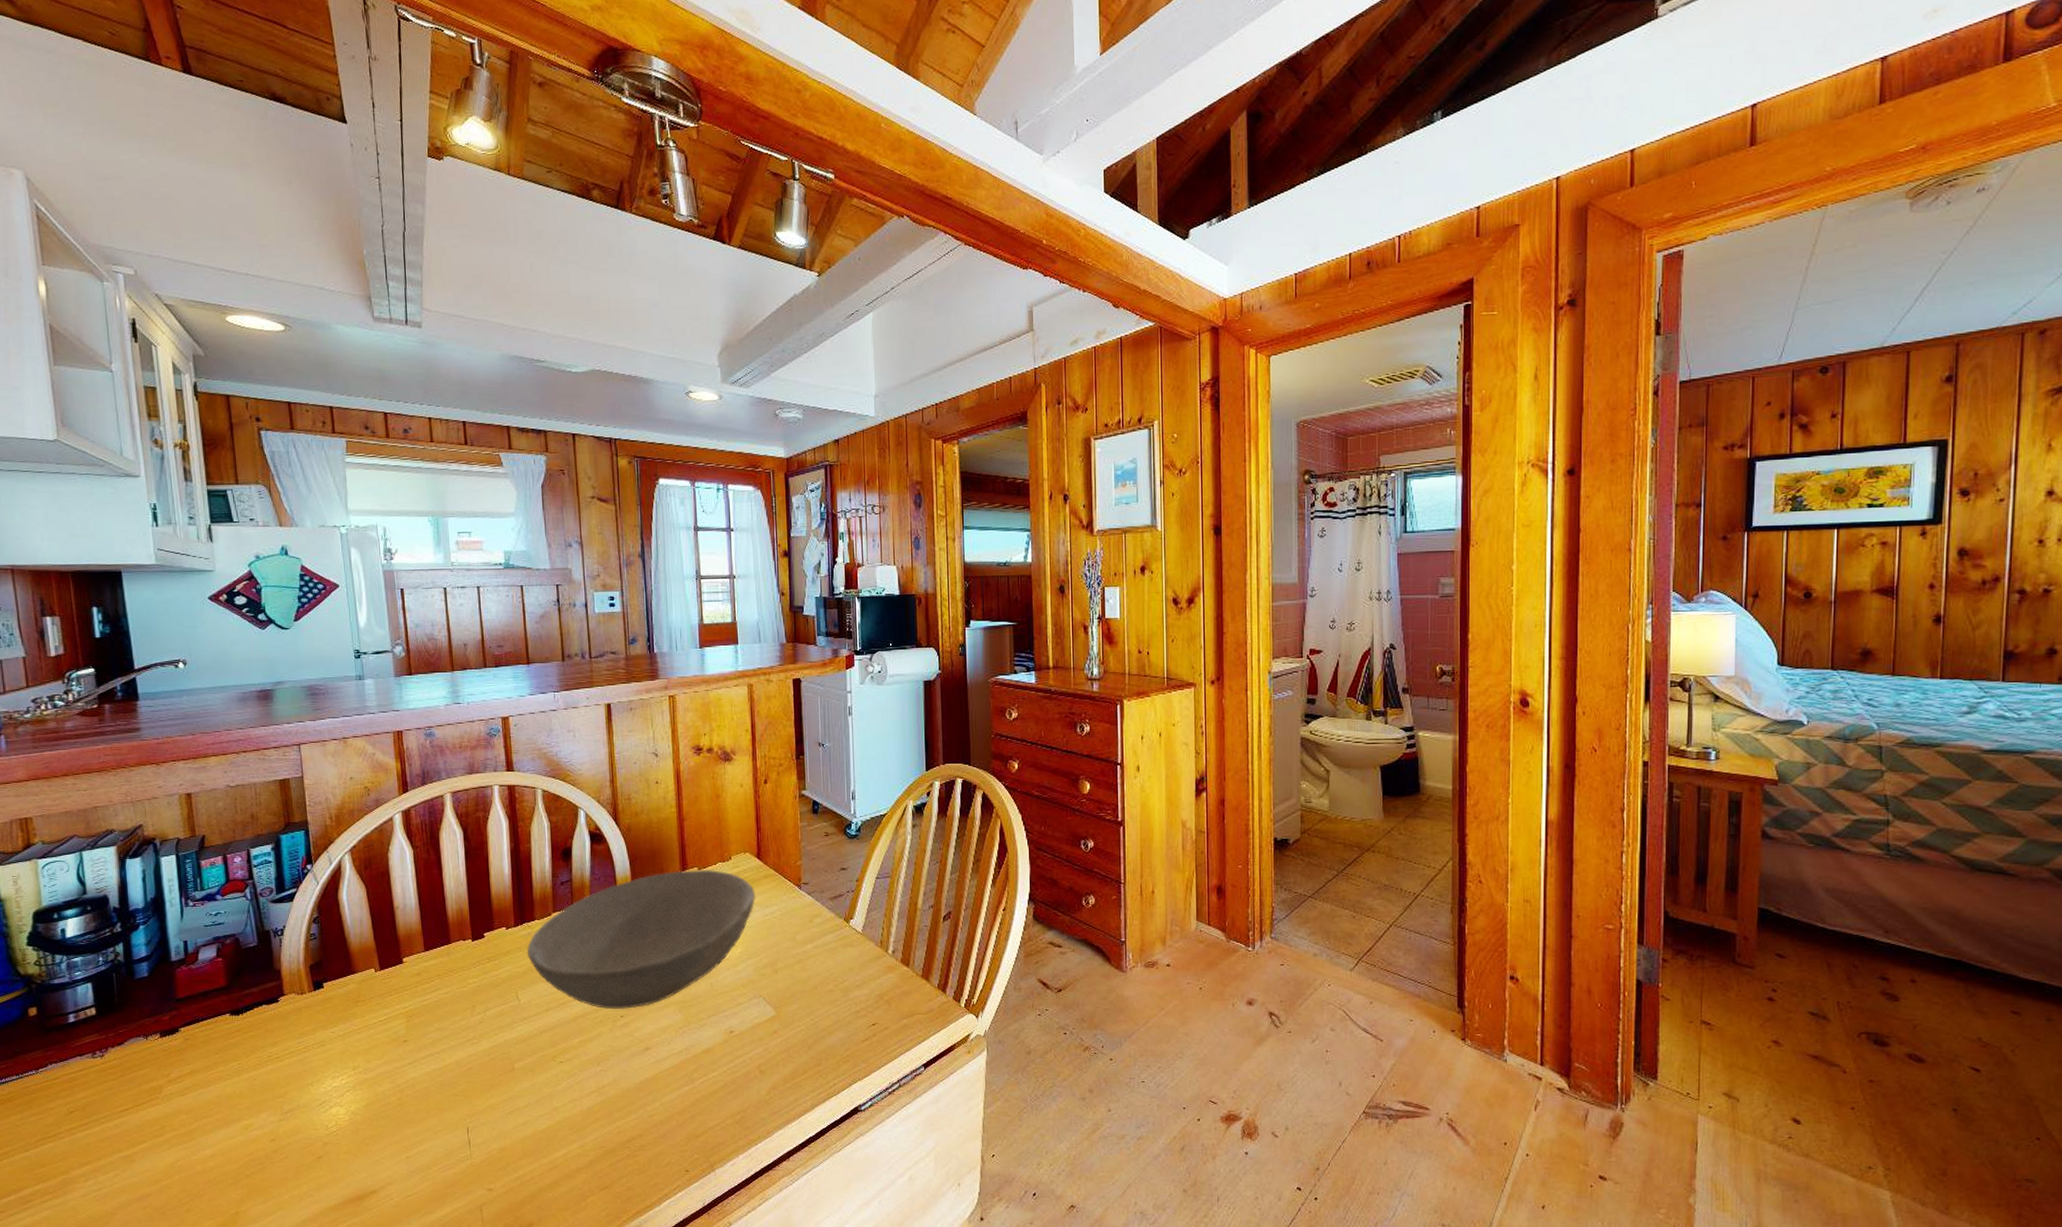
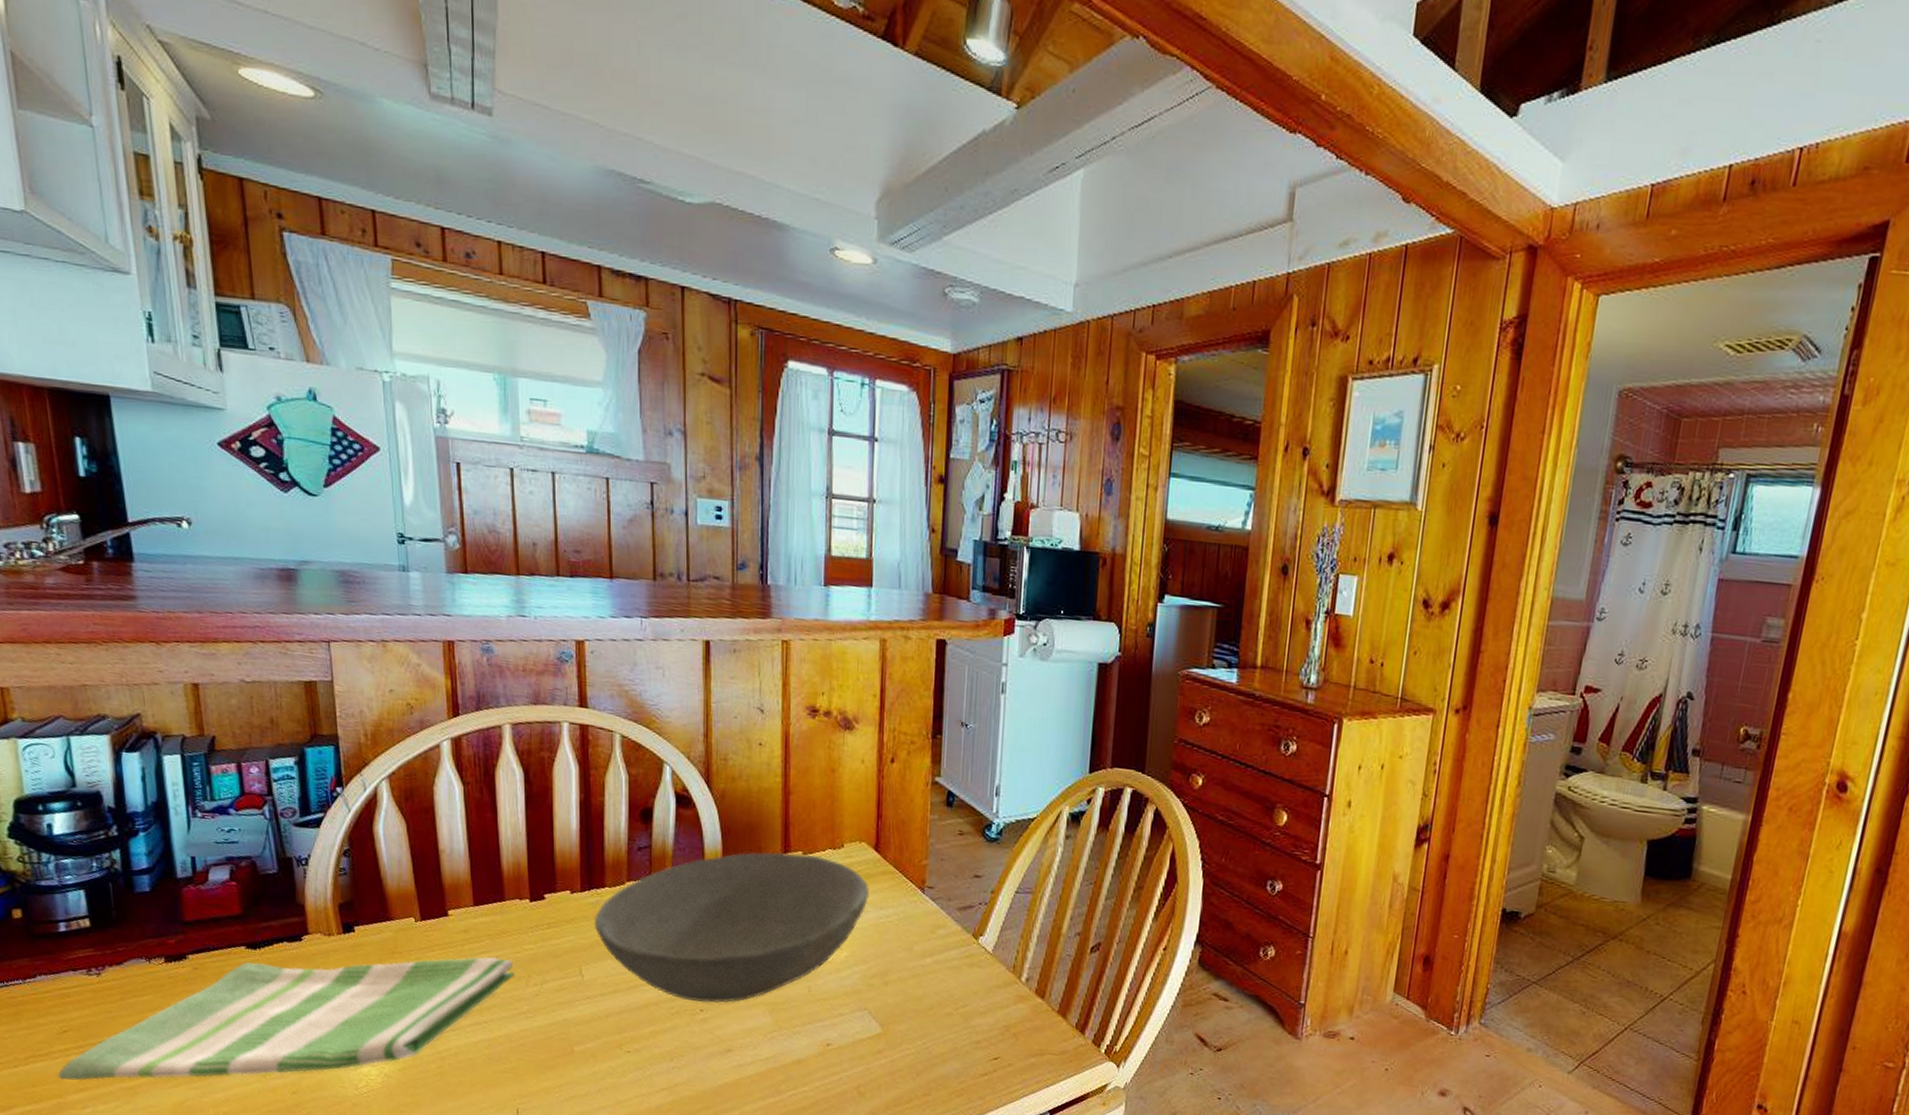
dish towel: none [64,994,461,1157] -> present [57,957,514,1081]

